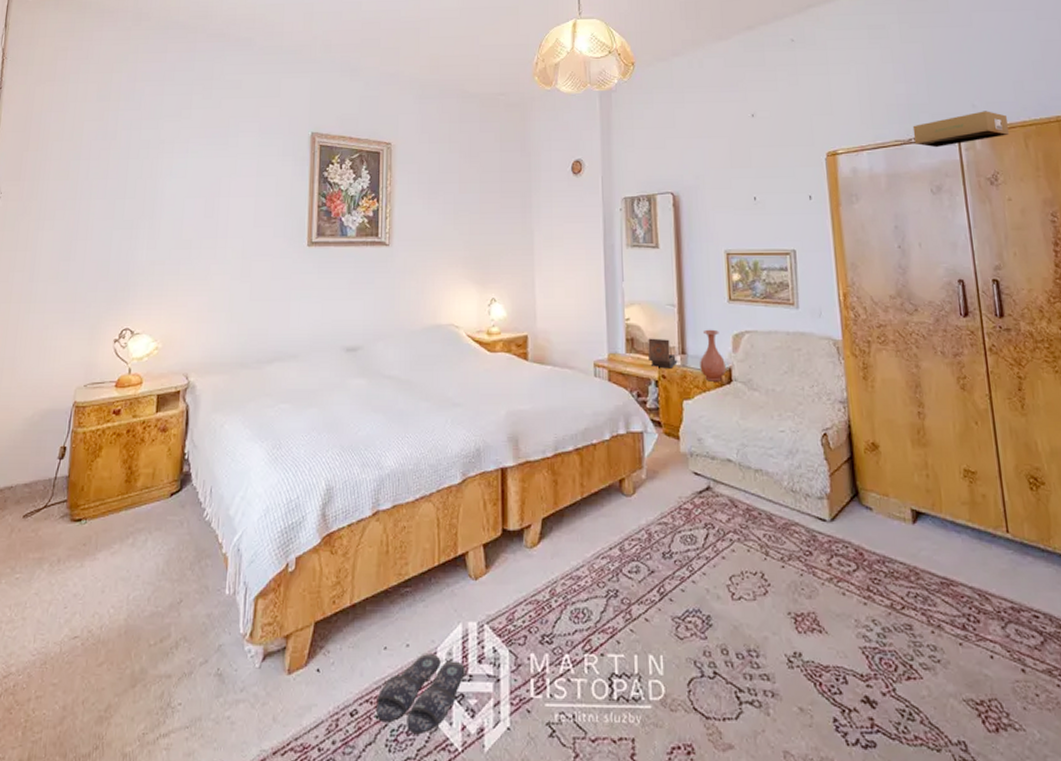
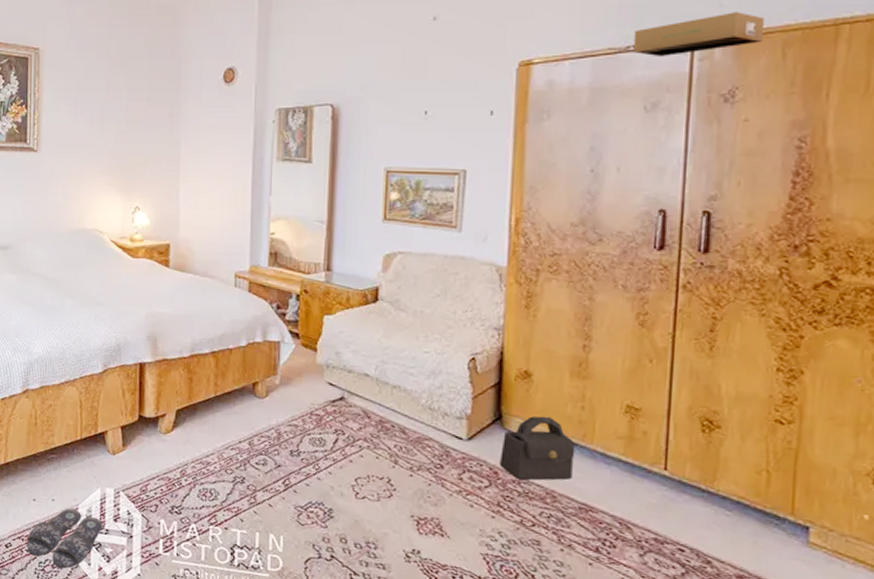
jewelry box: present [648,338,678,369] -> none [291,253,322,284]
vase: present [700,329,727,381] -> none [345,247,374,300]
handbag: none [862,488,930,559] -> present [500,416,575,481]

